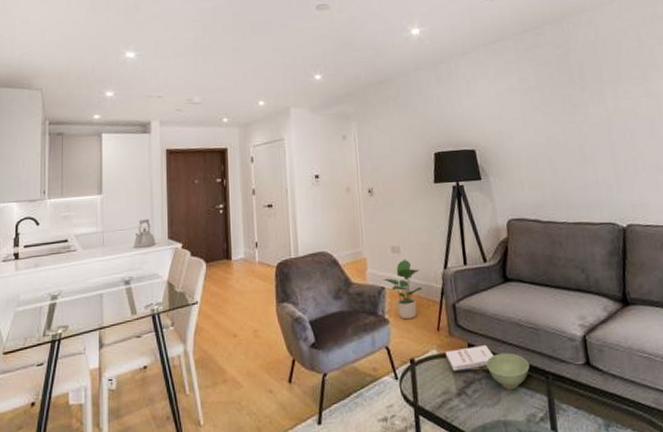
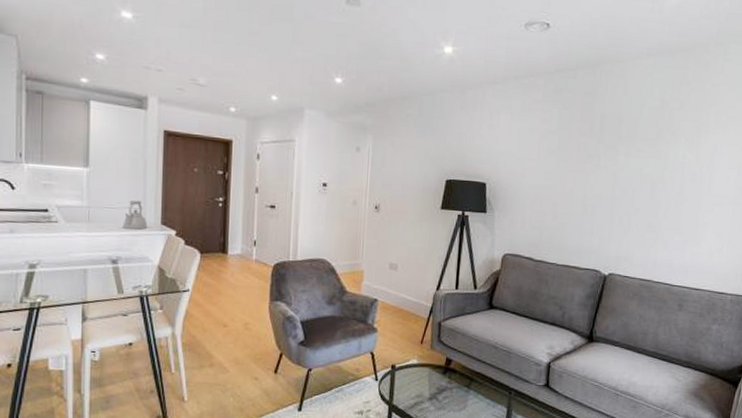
potted plant: present [383,260,423,320] -> none [377,277,414,331]
books: present [445,344,494,371] -> none [424,360,467,382]
bowl: present [486,353,530,391] -> none [459,369,497,400]

